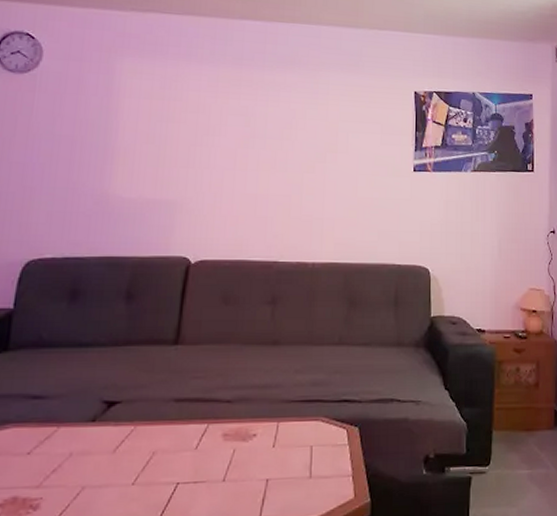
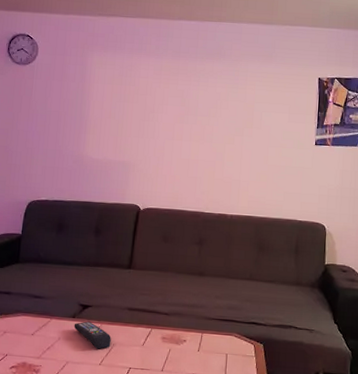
remote control: none [93,424,150,463] -> present [74,321,111,349]

